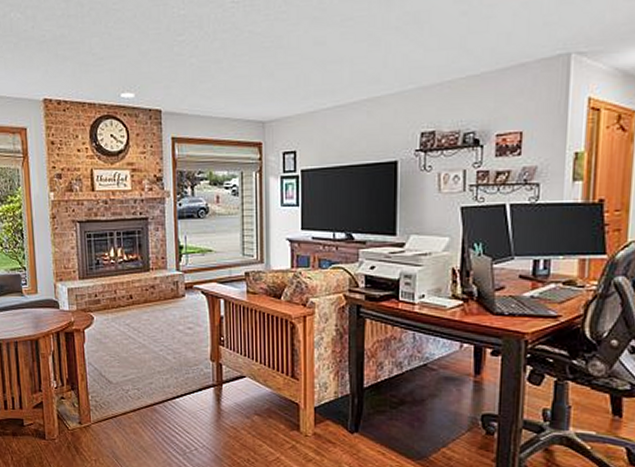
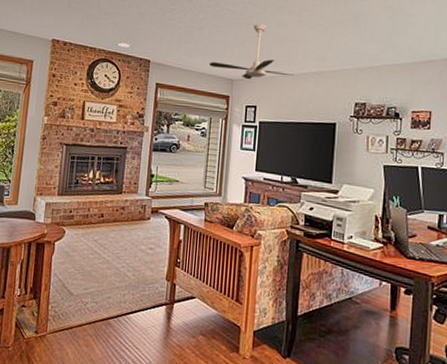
ceiling fan: none [234,44,340,120] -> present [210,23,294,80]

